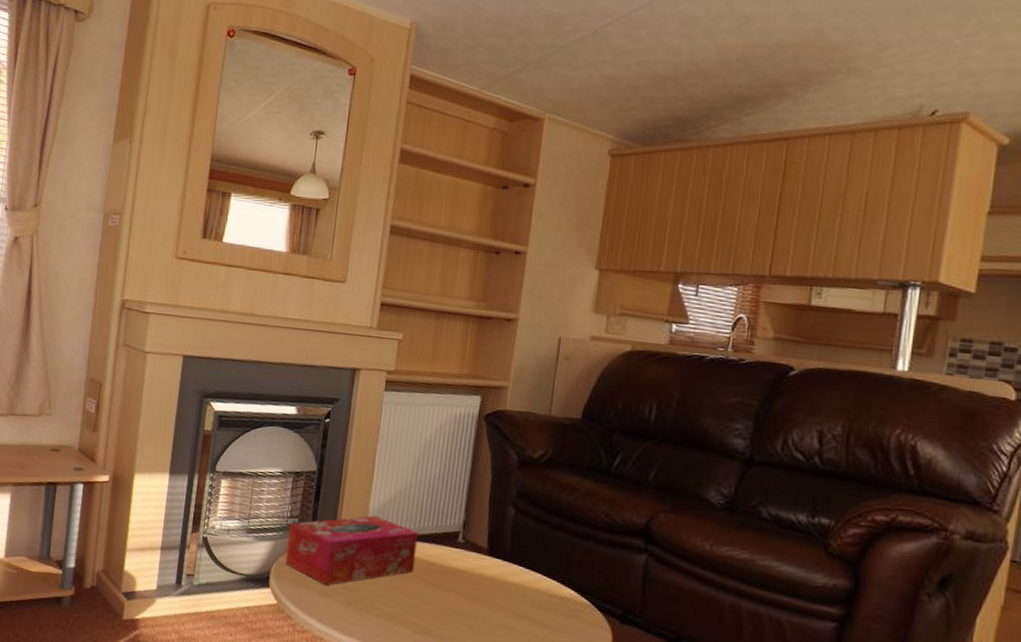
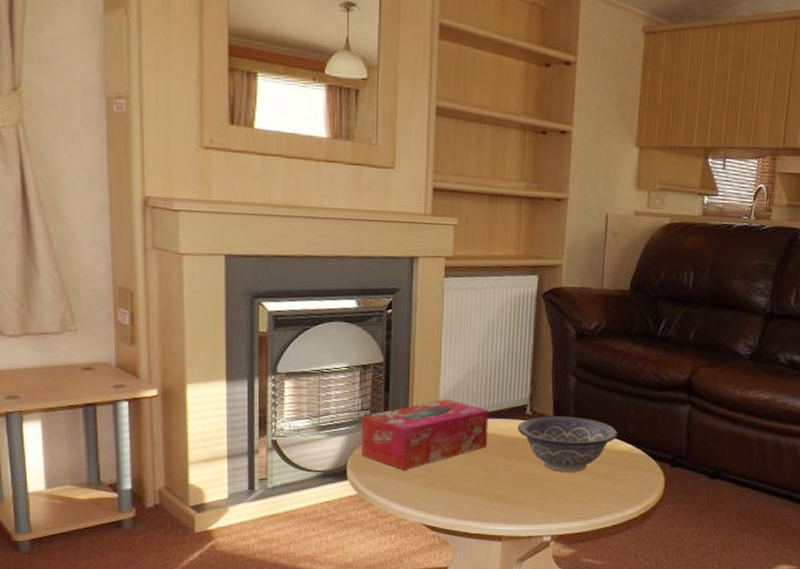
decorative bowl: none [447,546,560,614] -> present [517,416,618,472]

